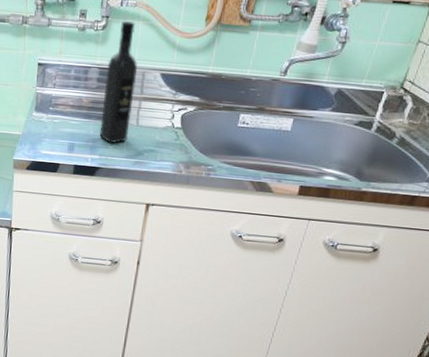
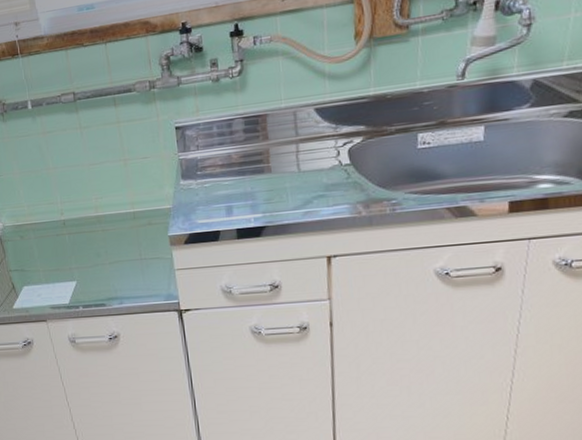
wine bottle: present [99,20,137,144] -> none [252,58,292,198]

